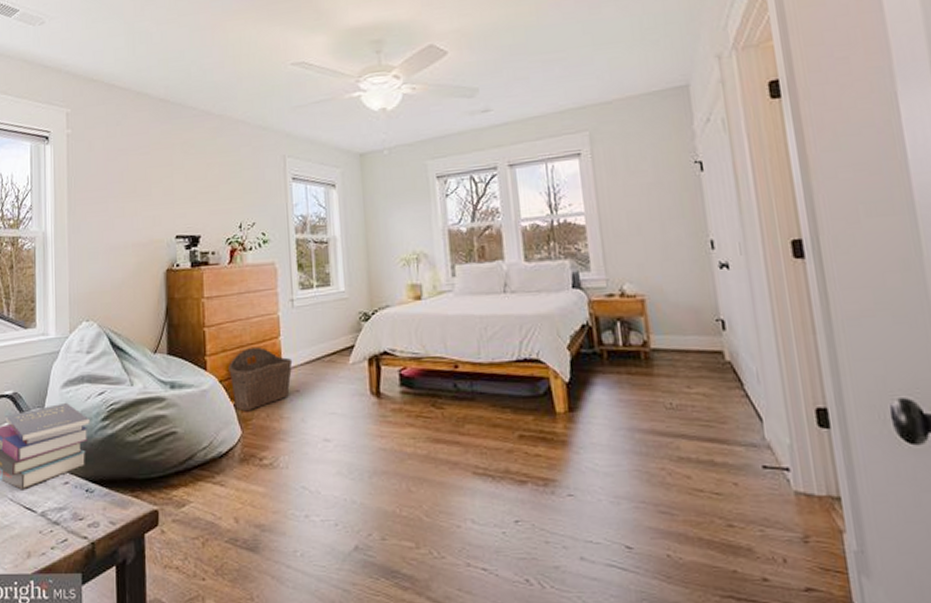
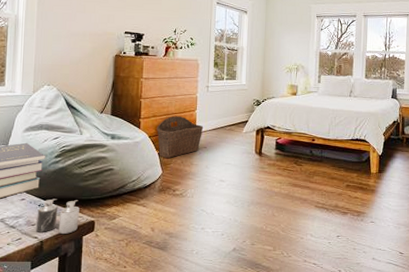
candle: none [84,480,138,532] -> present [35,199,80,235]

